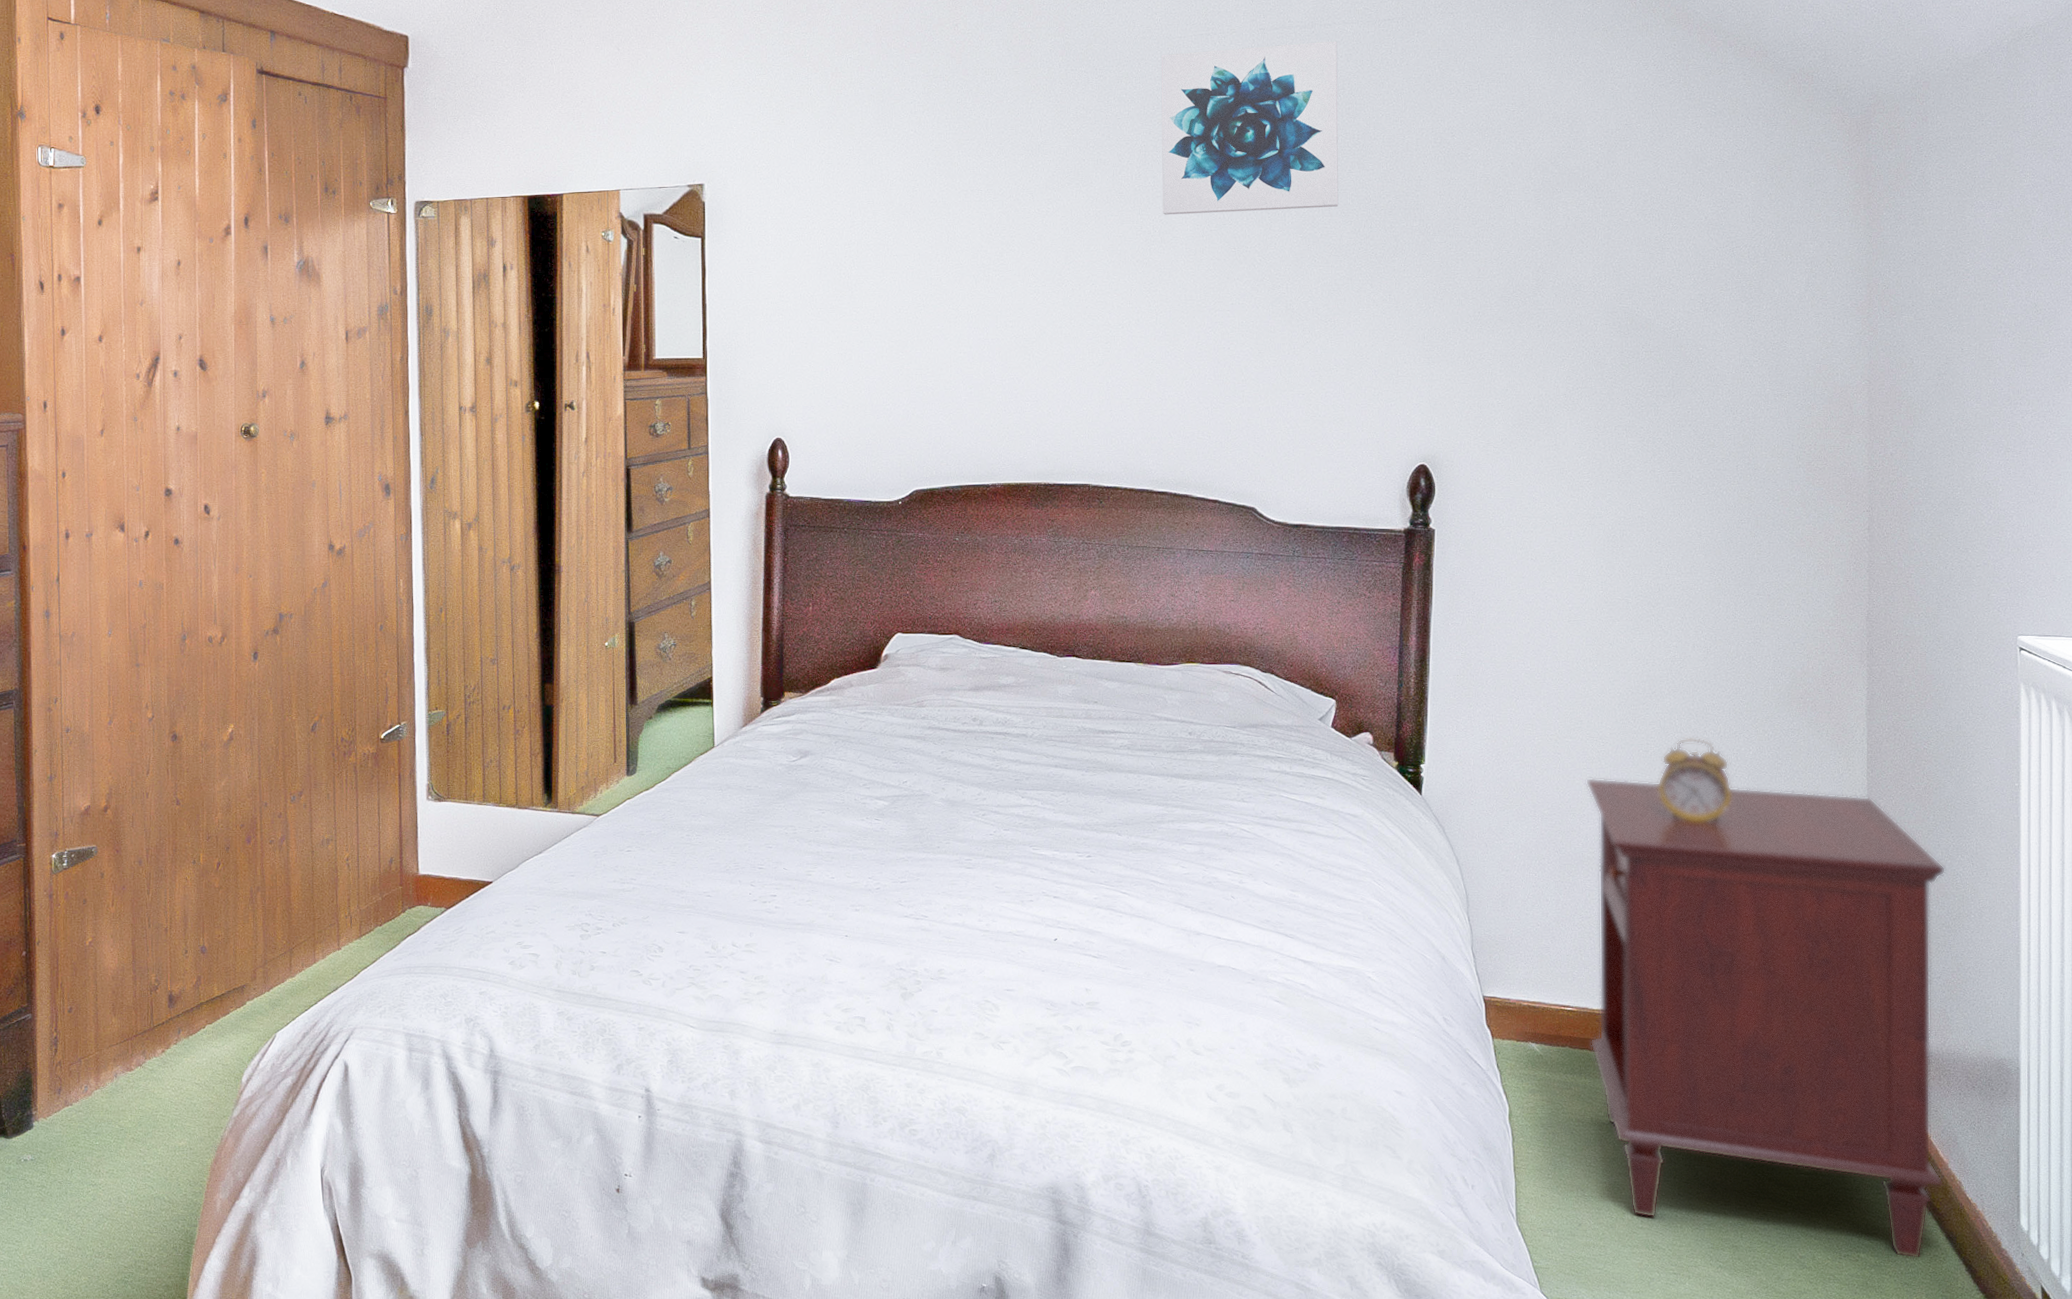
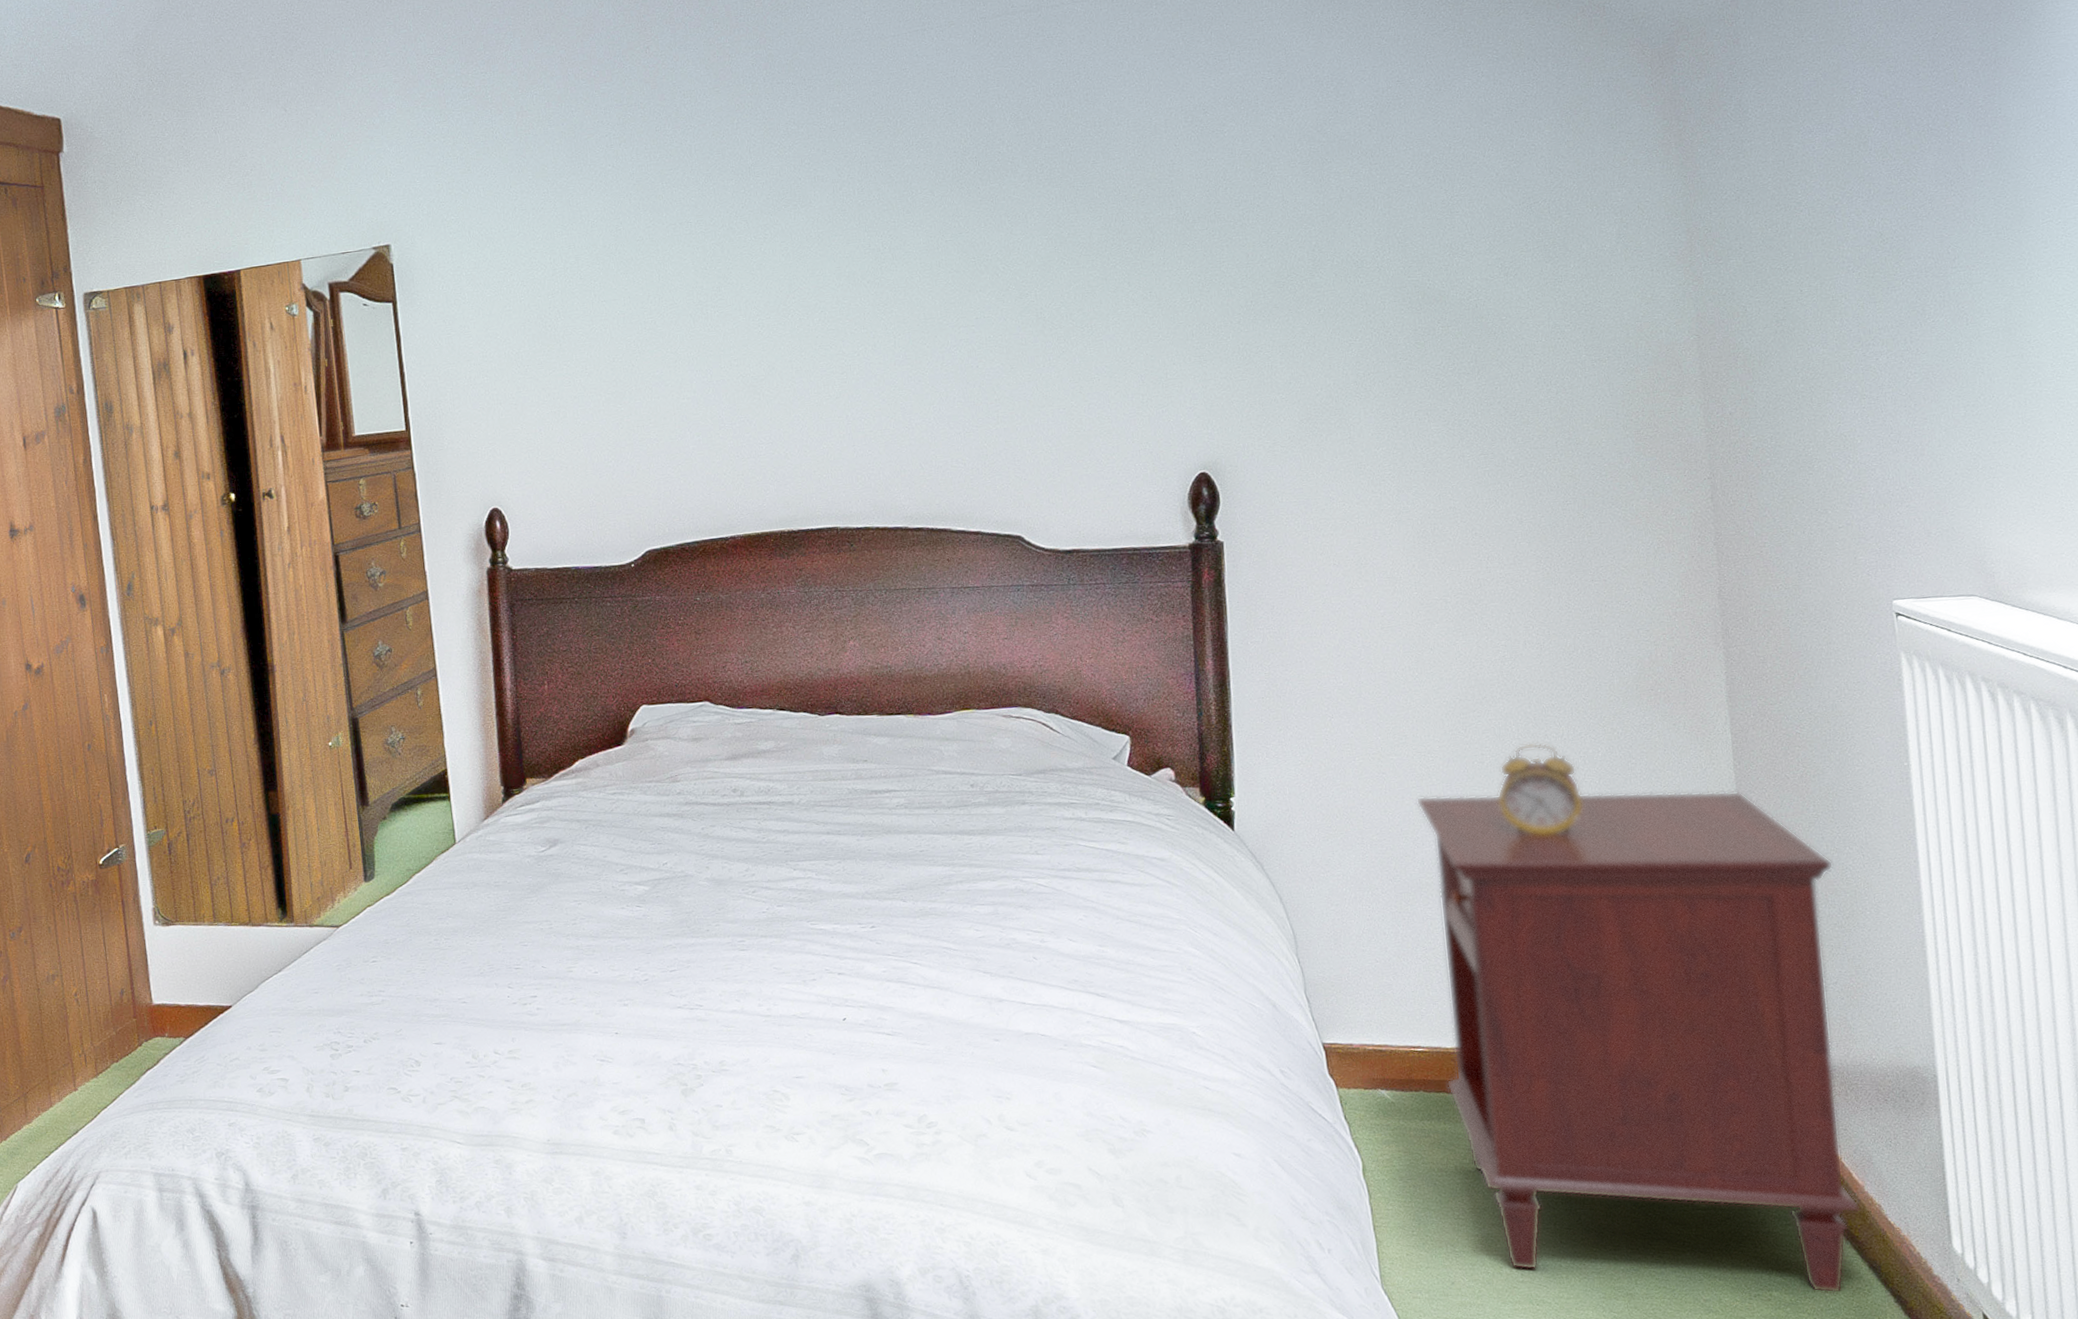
wall art: present [1161,41,1339,215] -> none [875,22,1085,229]

